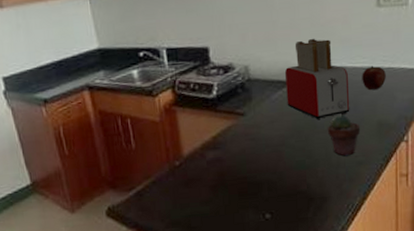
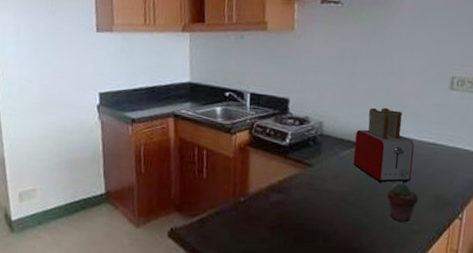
apple: present [362,65,386,90] -> none [426,142,450,165]

